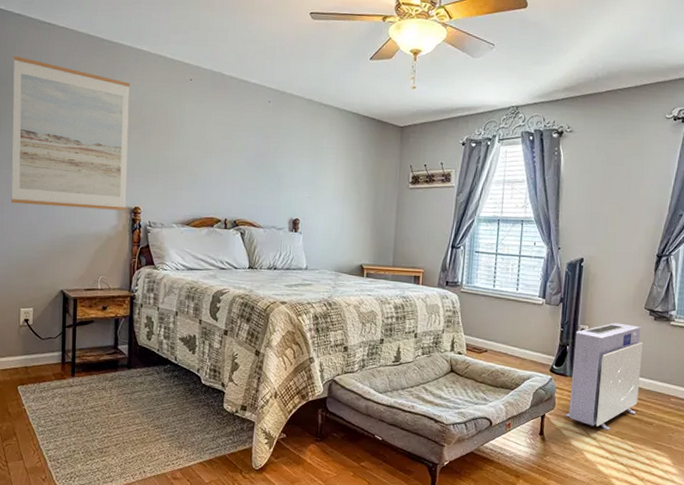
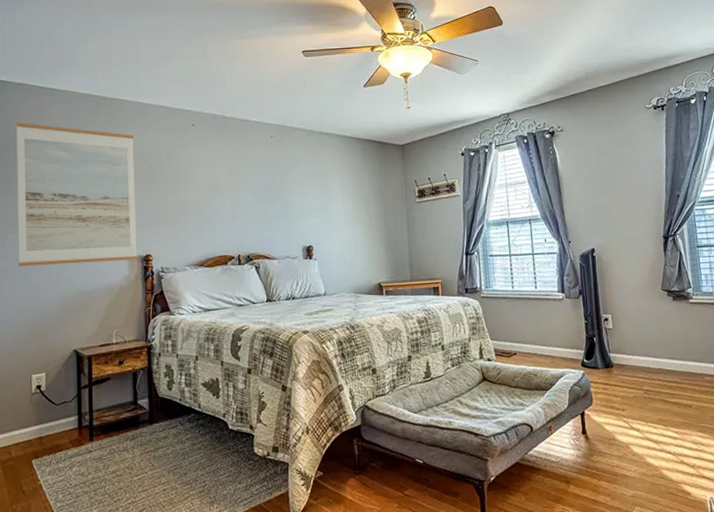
air purifier: present [565,322,643,431] -> none [599,307,674,420]

